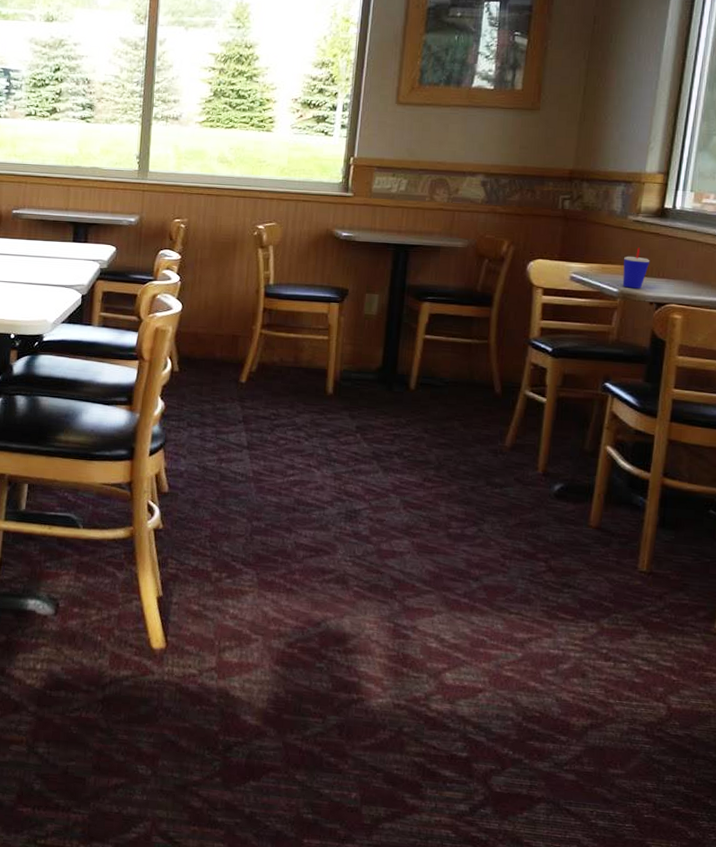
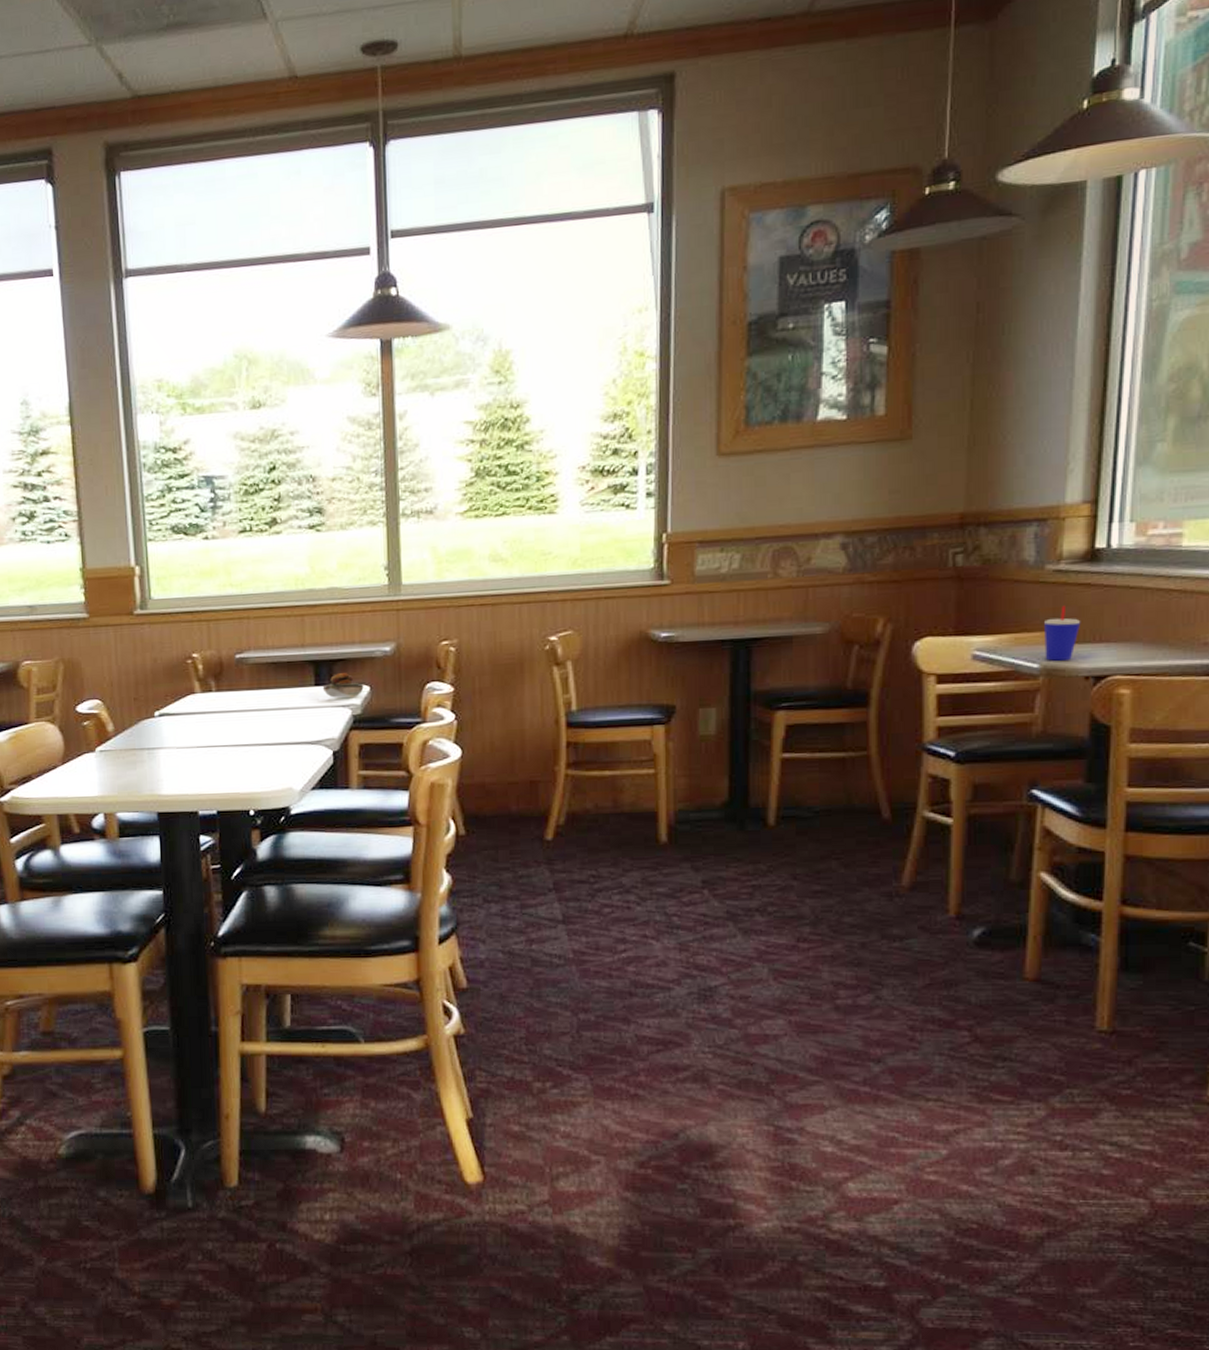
hamburger: none [79,234,111,255] -> present [322,673,364,699]

